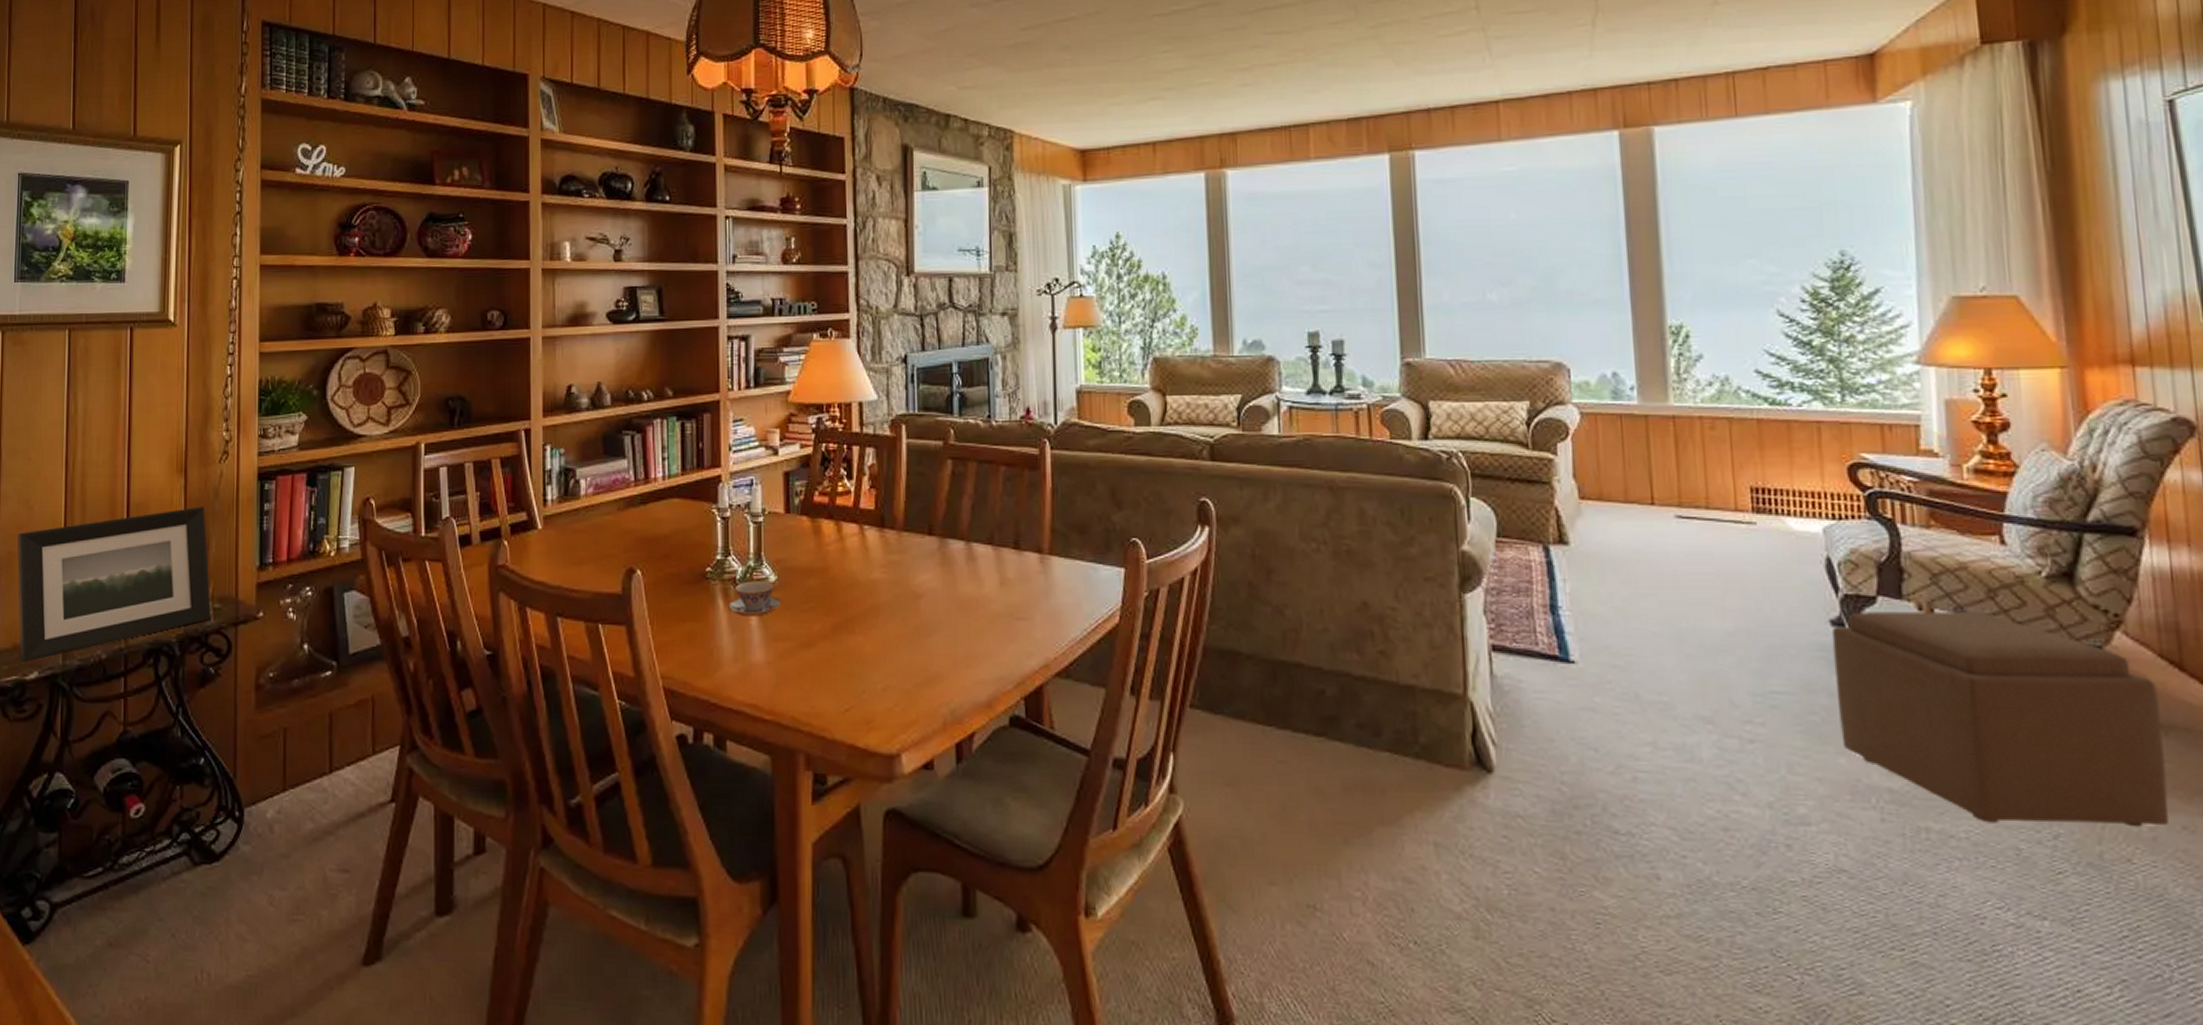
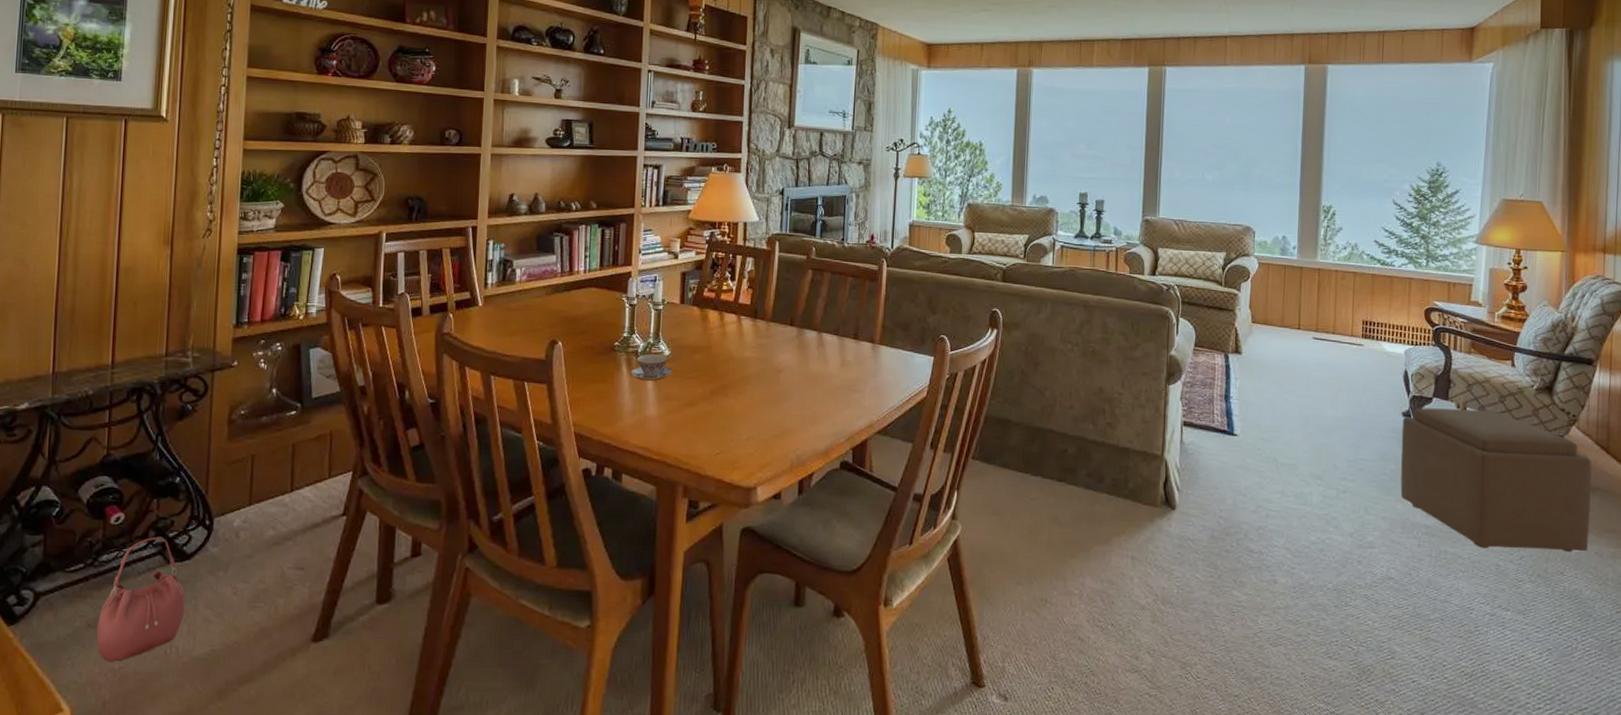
picture frame: present [17,506,211,662] -> none [11,272,191,395]
handbag: none [119,832,215,990] -> present [96,536,185,662]

